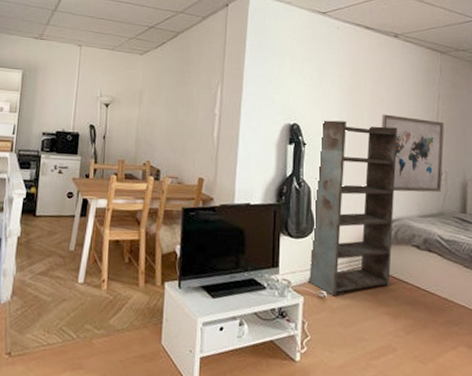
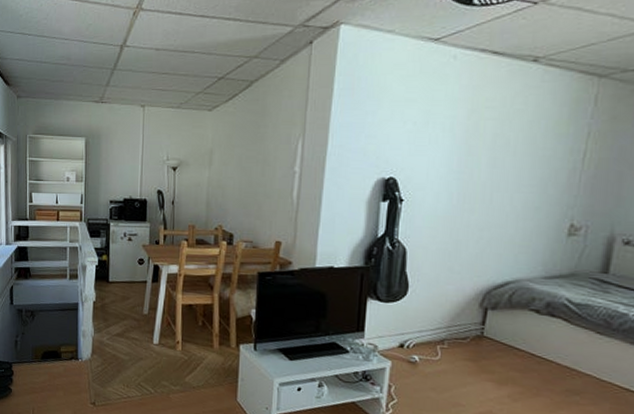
bookshelf: present [309,120,398,297] -> none [399,171,526,362]
wall art: present [381,114,444,193] -> none [503,160,592,251]

